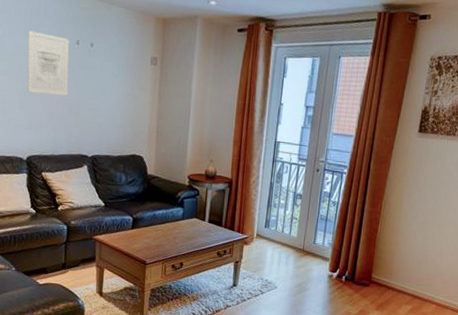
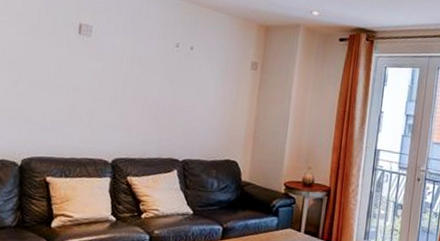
wall art: present [27,30,69,96] -> none [120,32,169,98]

